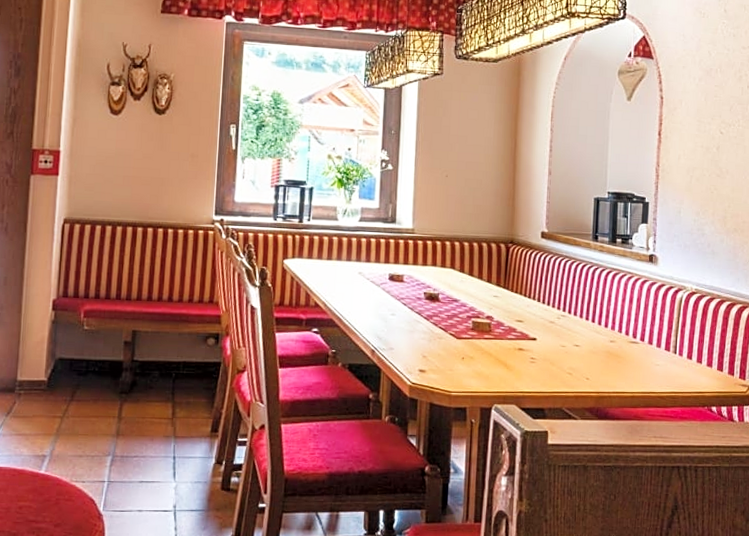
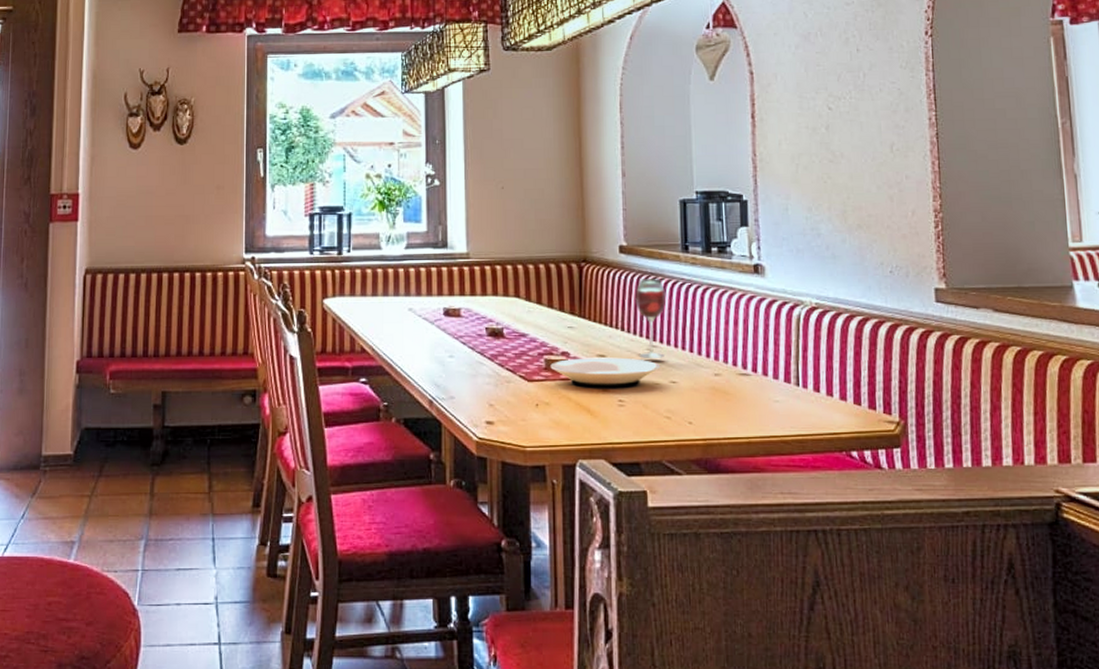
plate: none [476,322,567,348] -> present [550,357,661,388]
wineglass: none [551,260,577,327] -> present [635,279,667,360]

